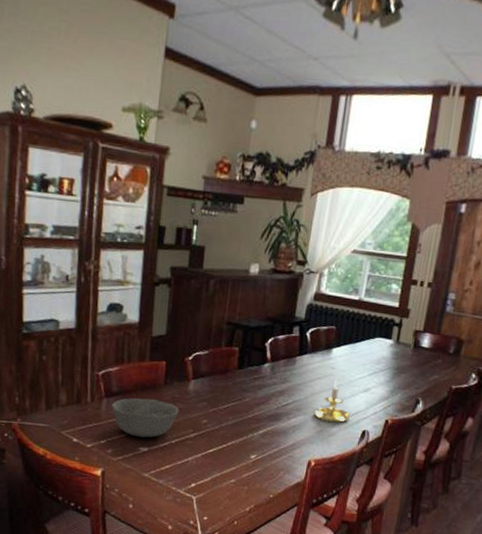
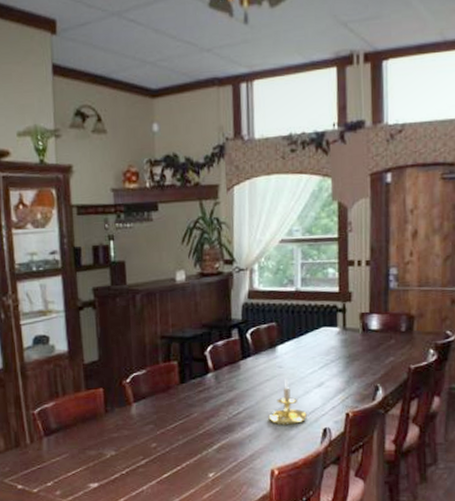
bowl: present [111,398,179,438] -> none [53,430,125,473]

